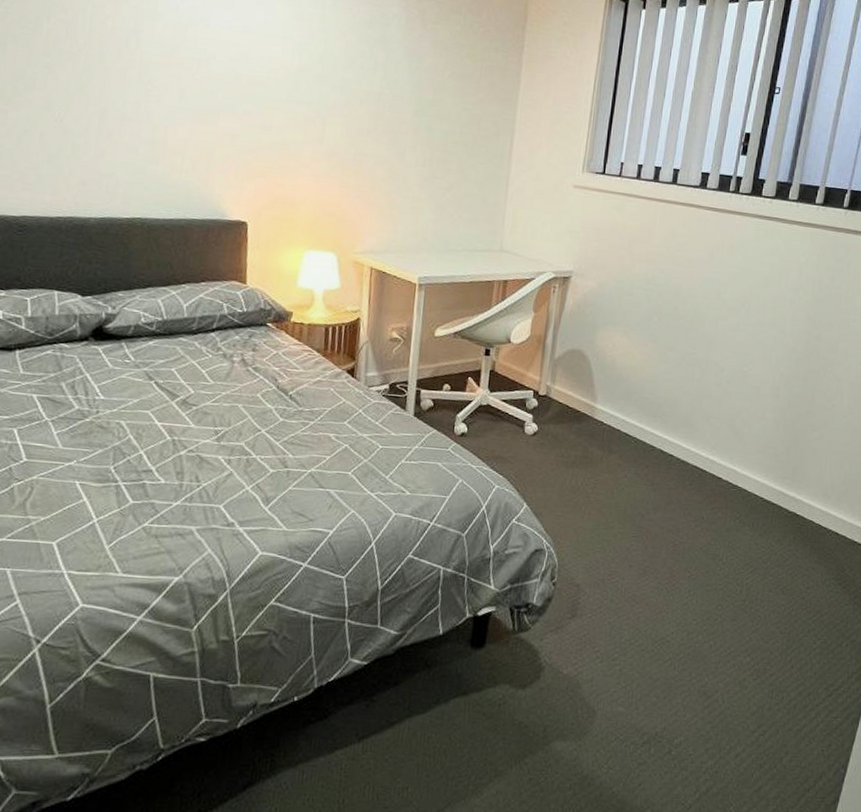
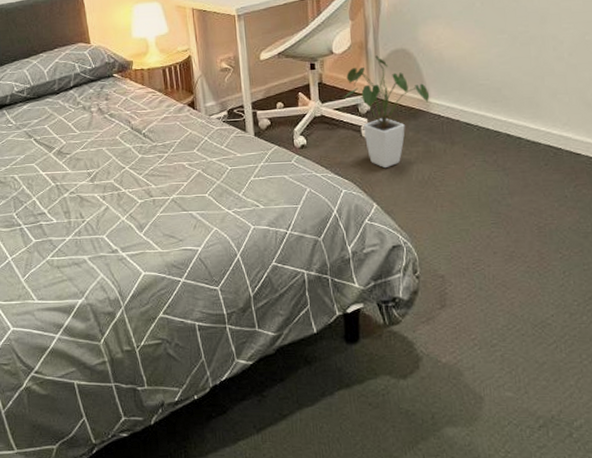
house plant: none [512,352,597,469] -> present [343,55,430,169]

